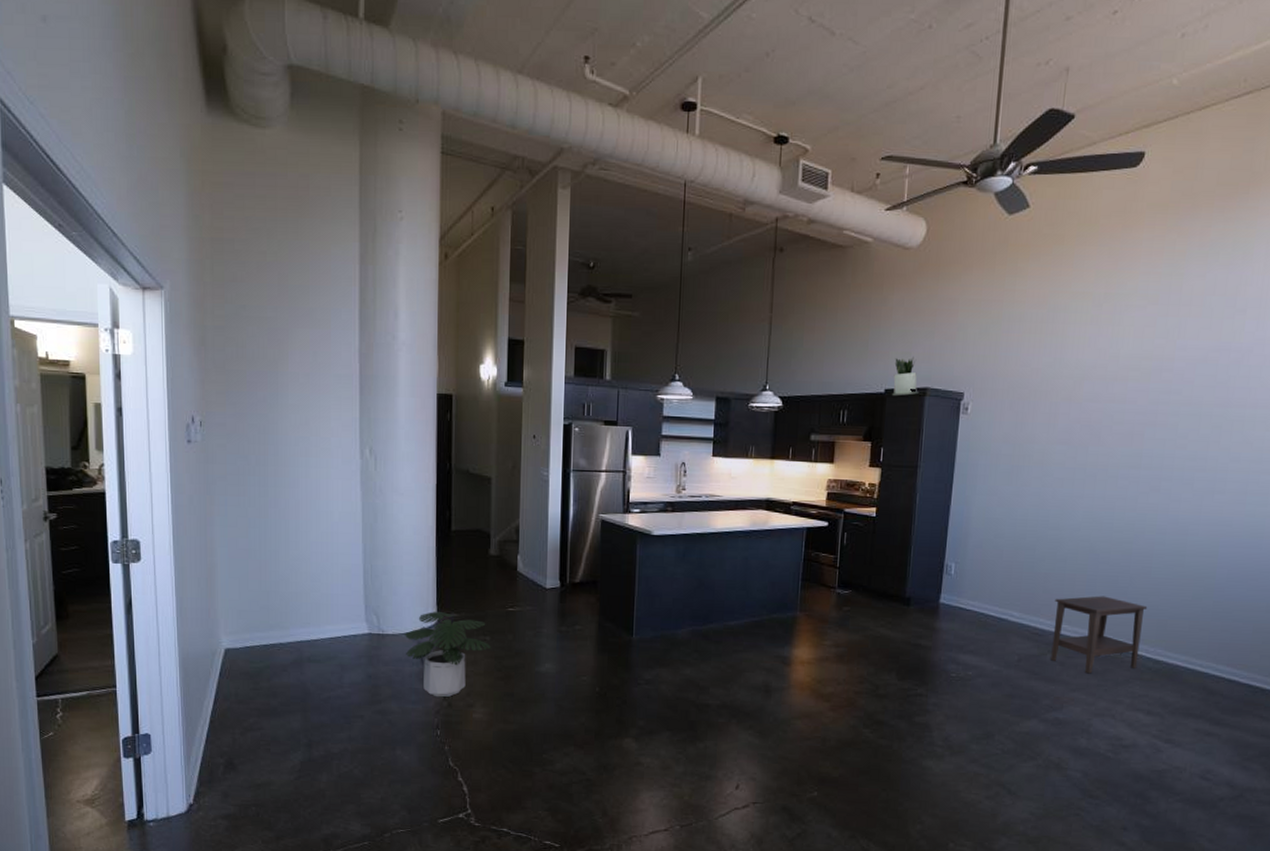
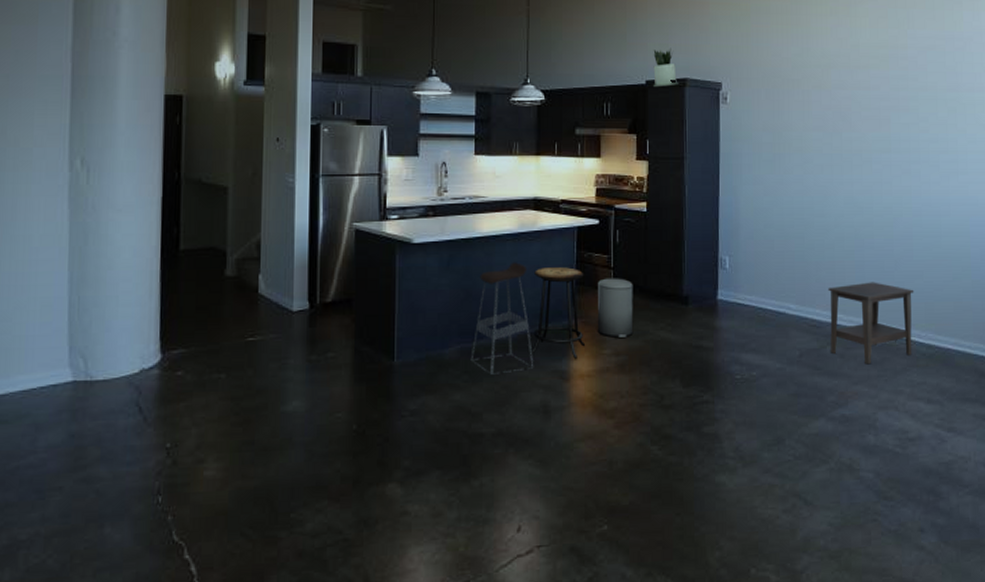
potted plant: present [404,612,492,698] -> none [118,348,228,455]
bar stool: none [700,557,759,655] -> present [470,262,534,375]
bar stool: none [757,563,811,648] -> present [532,267,586,360]
pedal bin: none [819,576,857,631] -> present [597,278,633,338]

